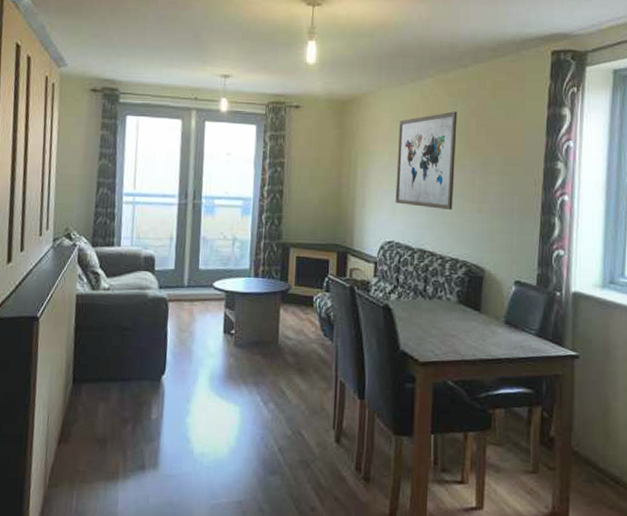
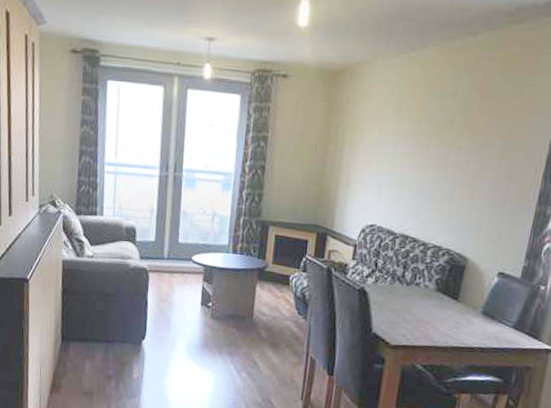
wall art: present [395,111,457,210] -> none [381,86,460,195]

